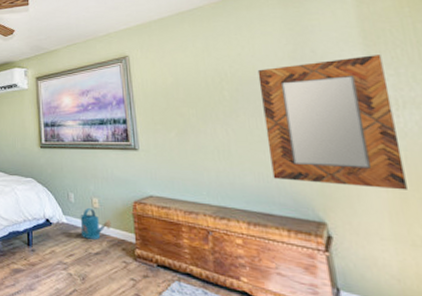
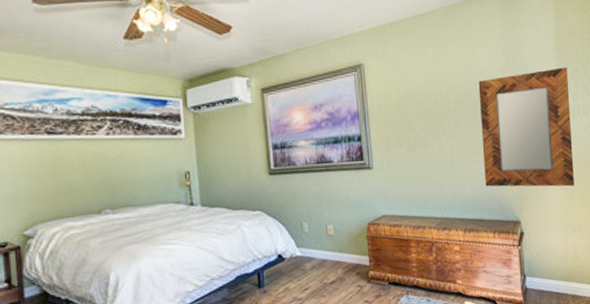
watering can: present [80,208,111,240] -> none [314,236,346,269]

